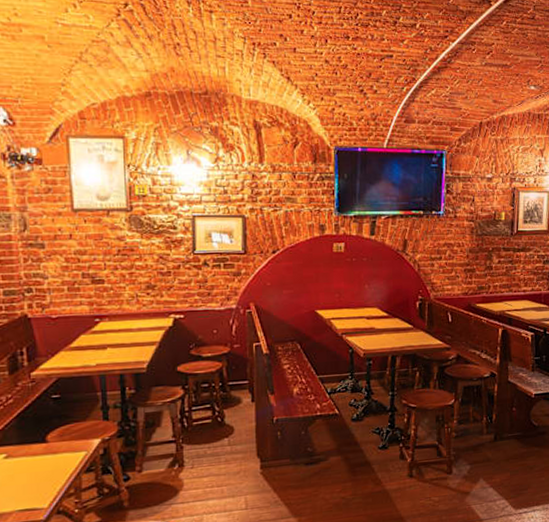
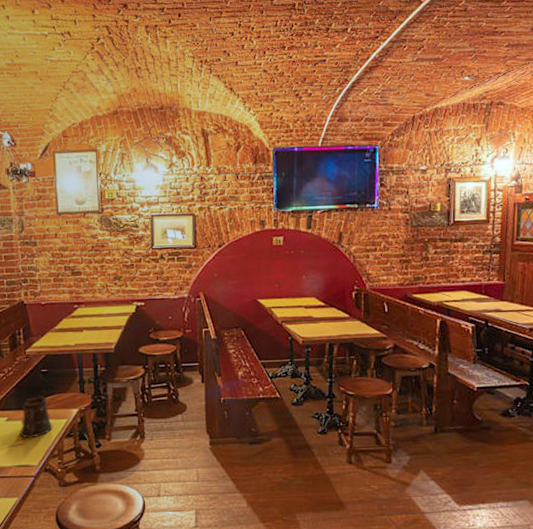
beer mug: none [23,426,68,479] -> present [20,396,53,440]

